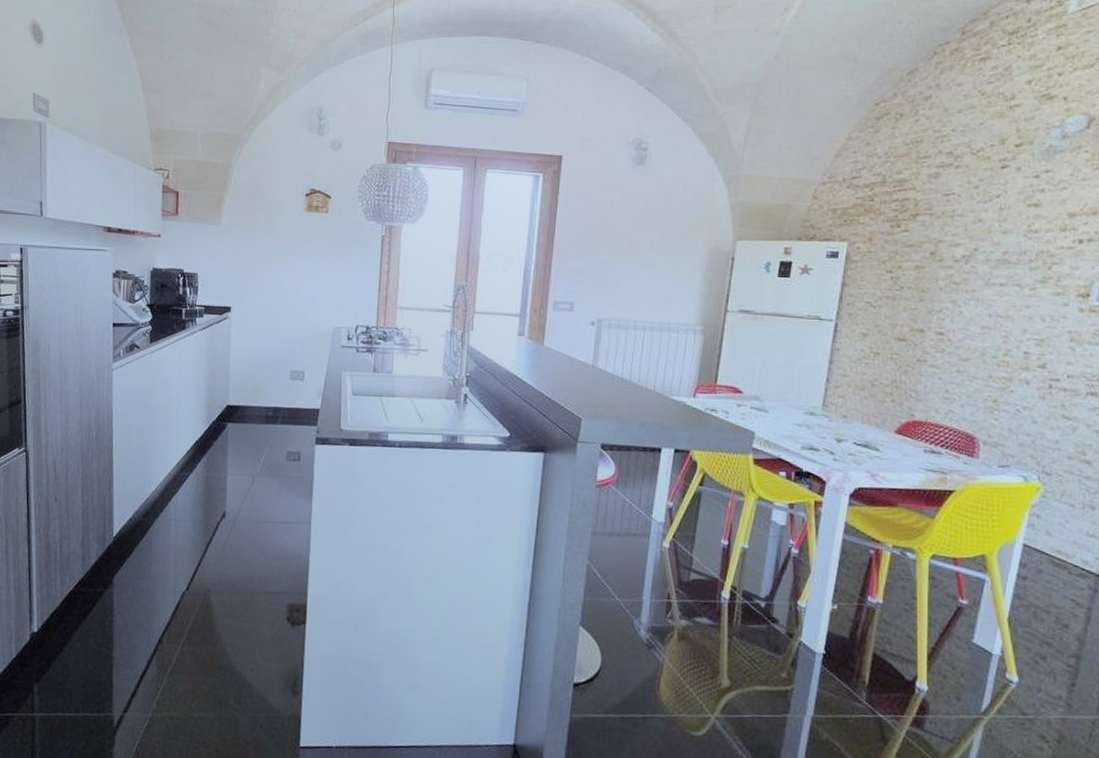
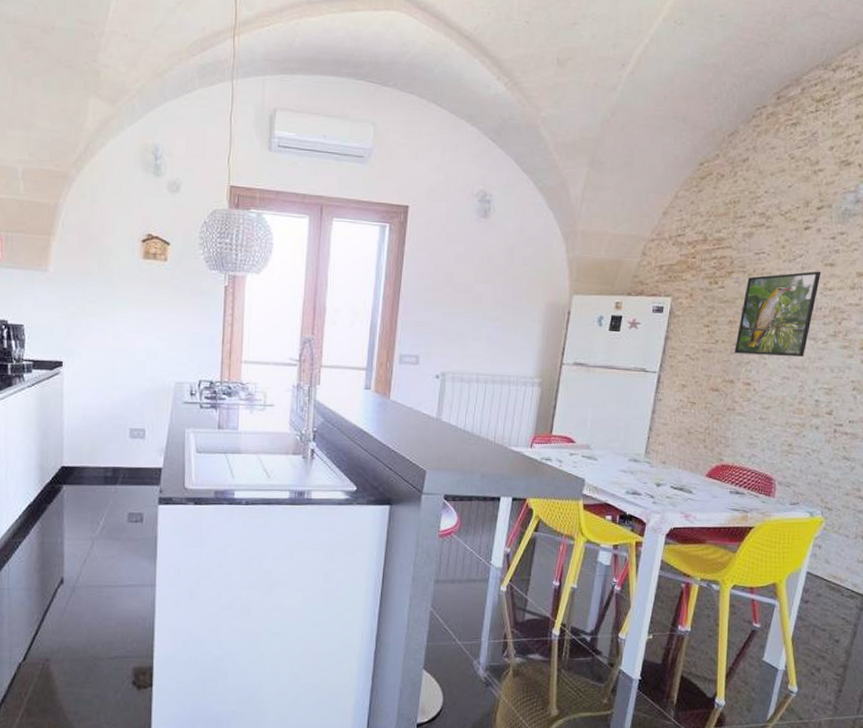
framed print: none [923,212,1024,305] -> present [734,271,821,358]

